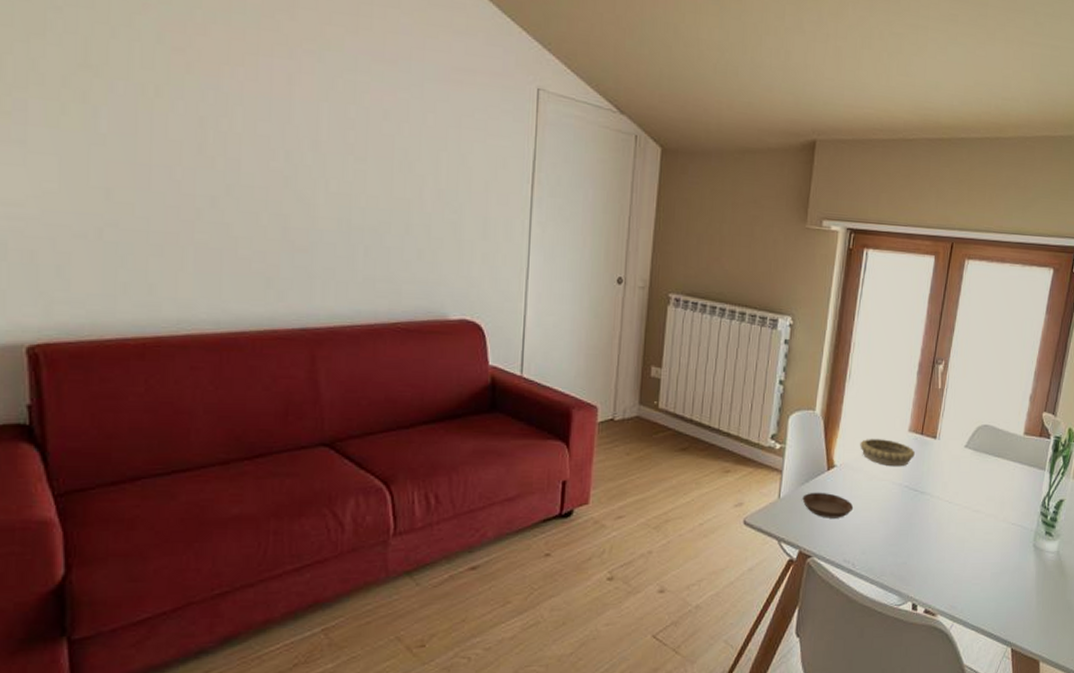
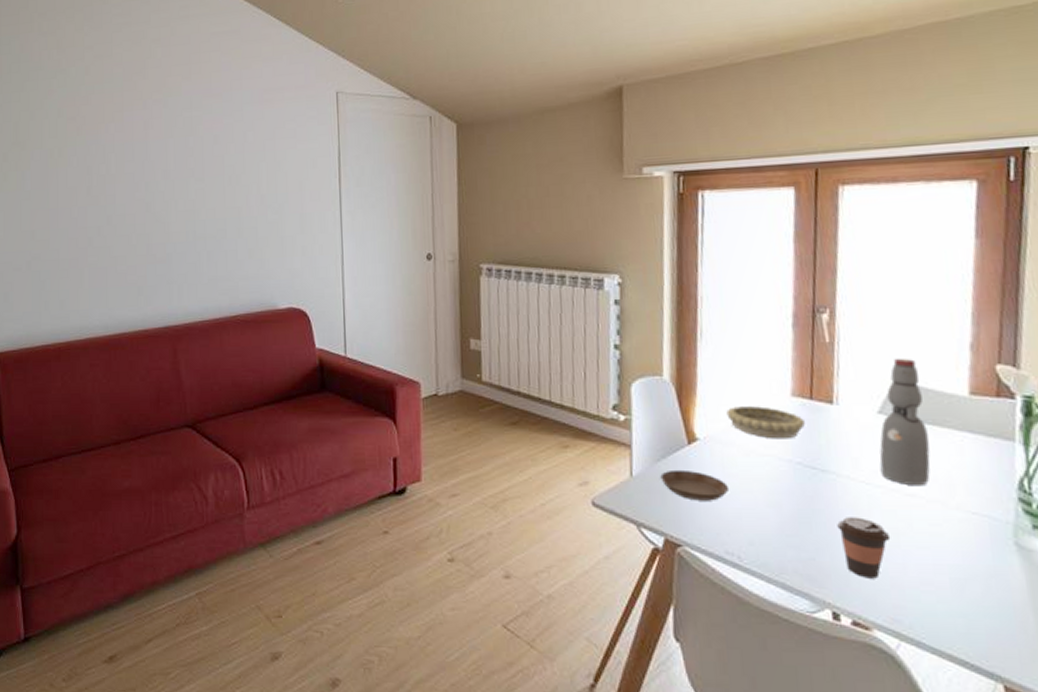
coffee cup: none [925,529,959,576] -> present [837,517,891,579]
bottle: none [960,404,996,504] -> present [879,358,931,487]

